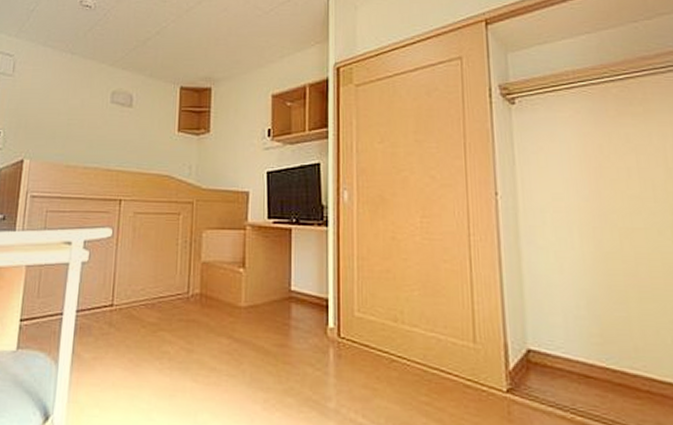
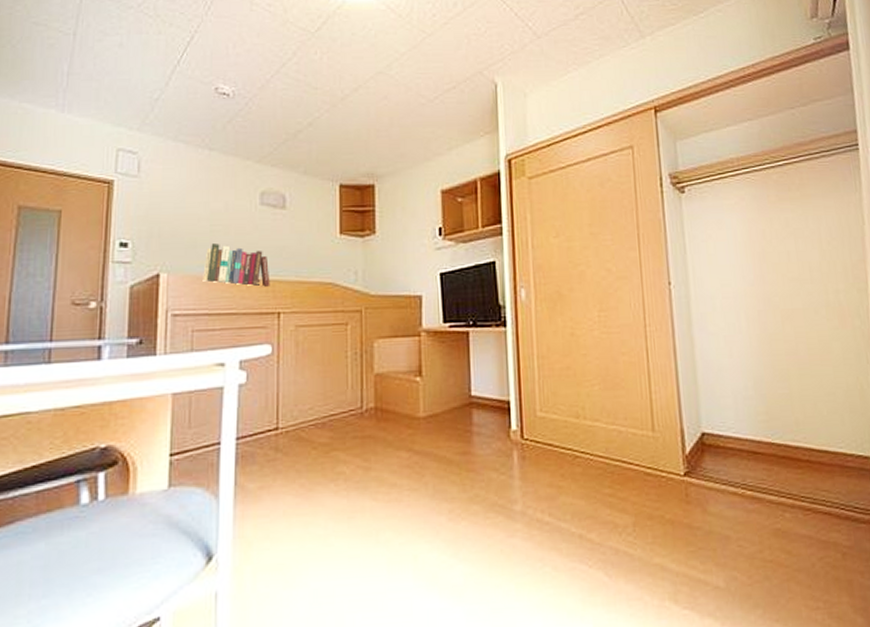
books: none [58,136,115,176] -> present [203,244,270,287]

